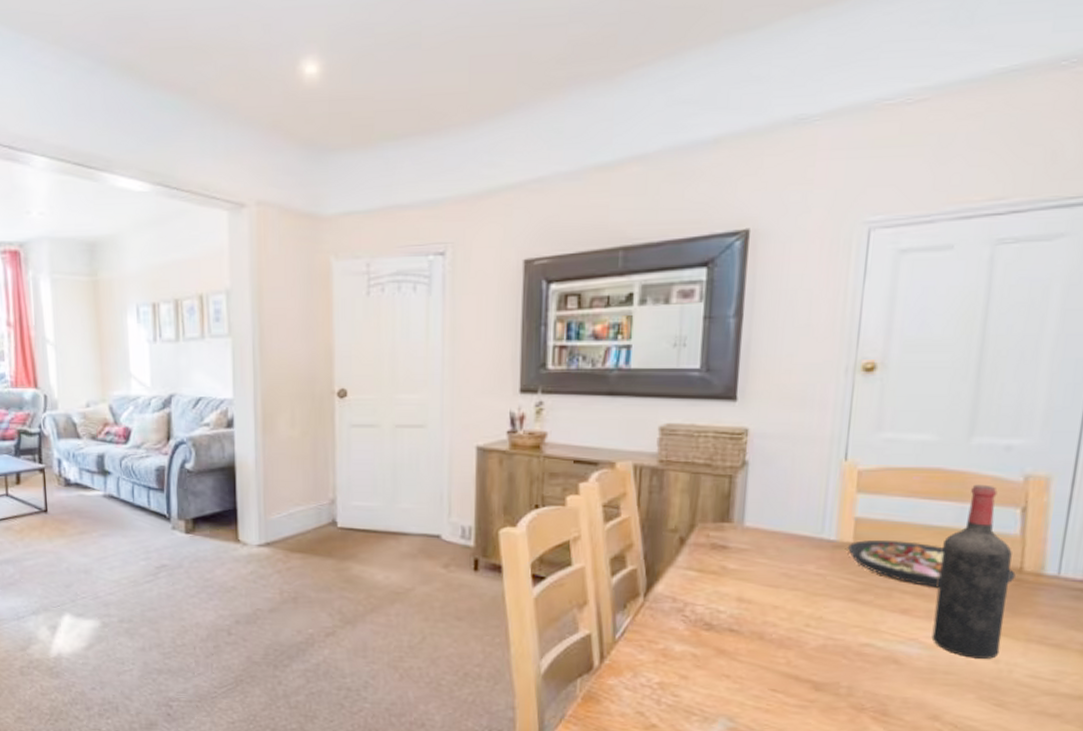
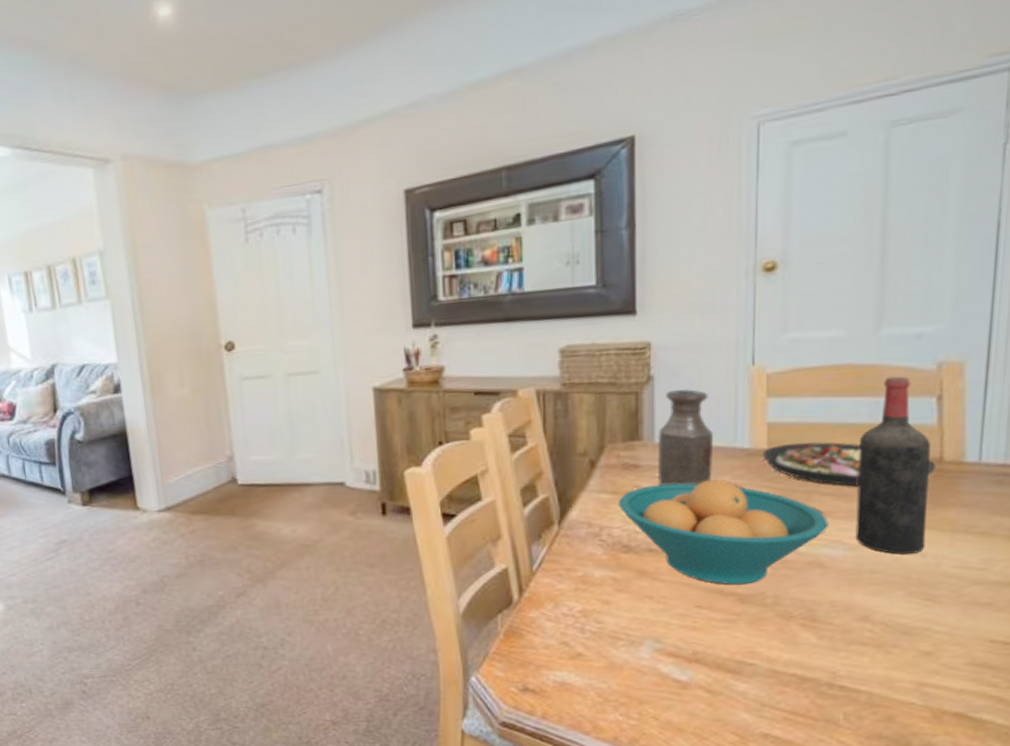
fruit bowl: none [703,567,907,673] -> present [617,479,829,585]
bottle: none [743,478,801,571] -> present [657,389,713,486]

